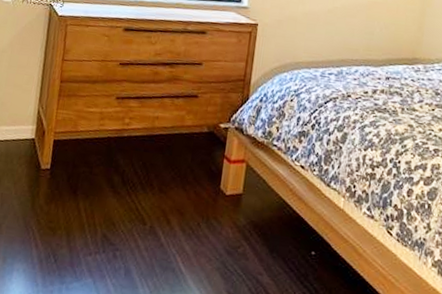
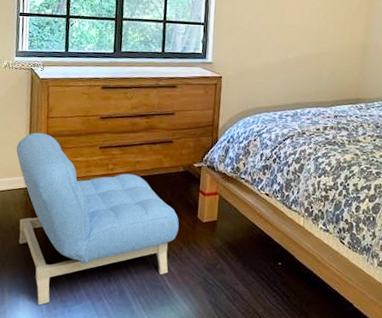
armchair: none [19,76,199,279] -> present [16,132,179,305]

